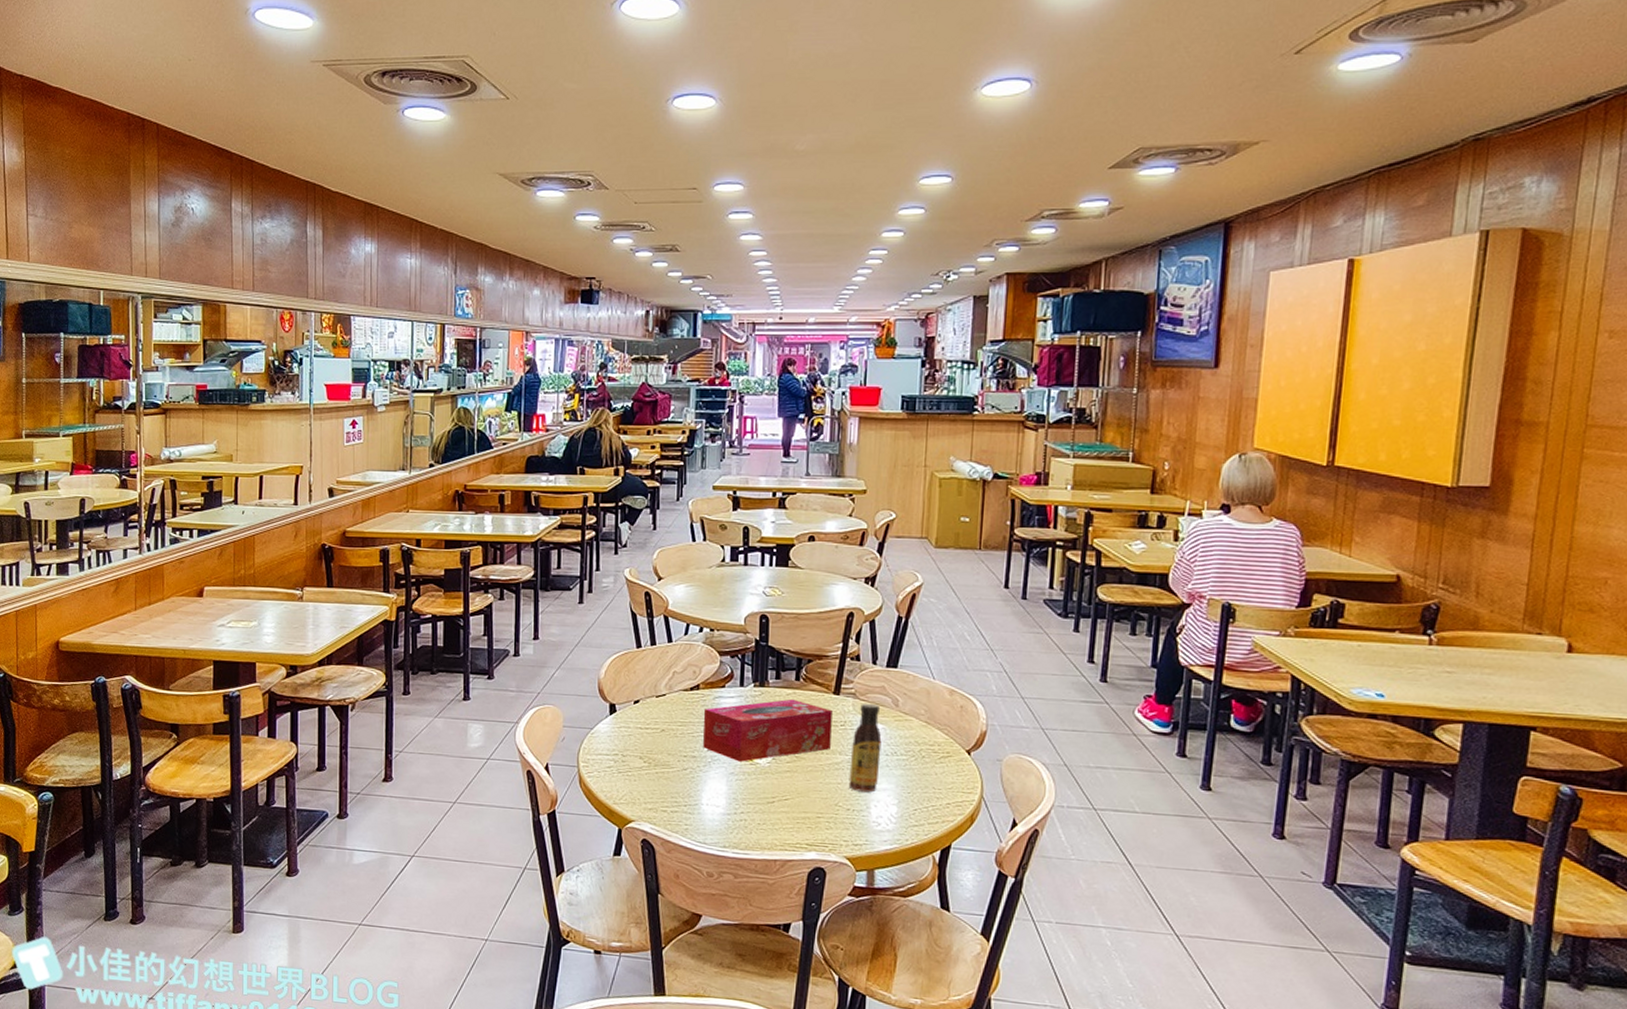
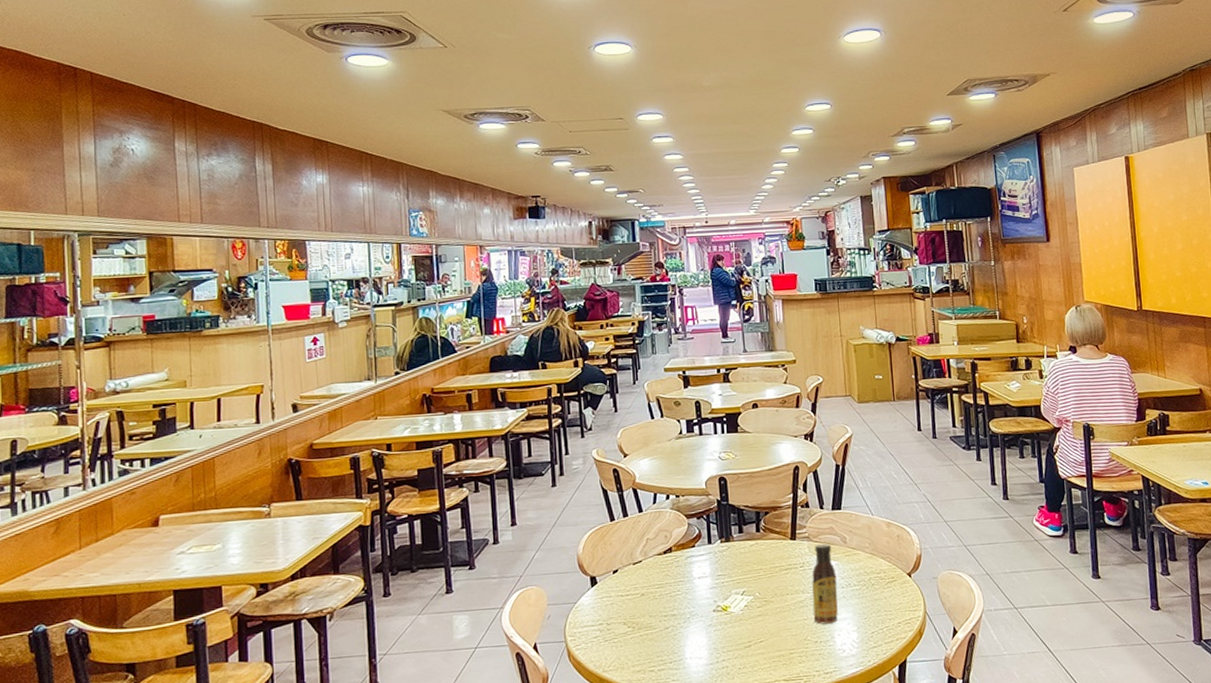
tissue box: present [703,699,833,762] -> none [678,549,794,614]

